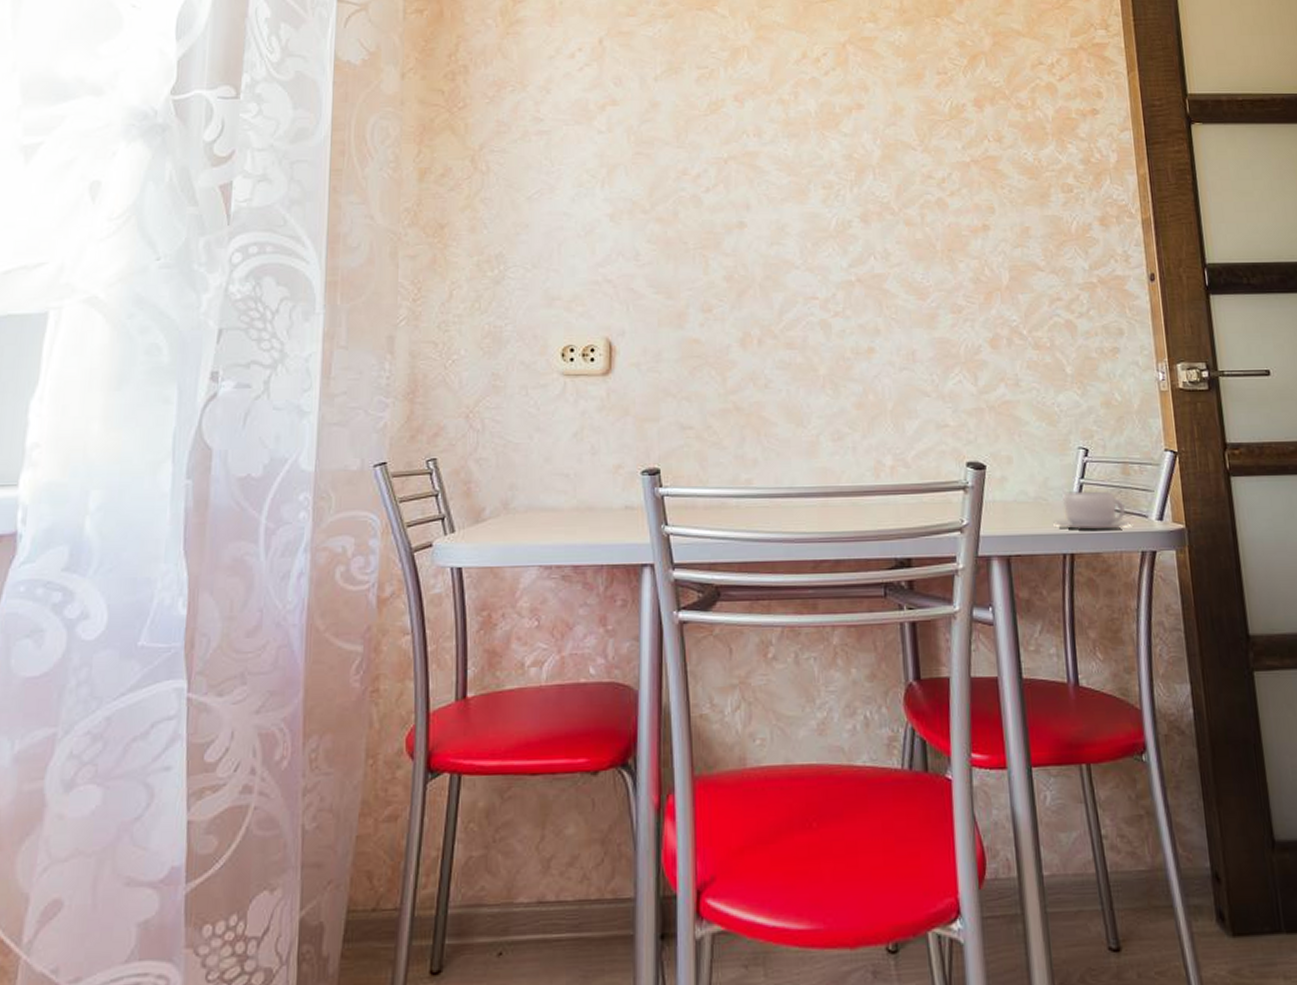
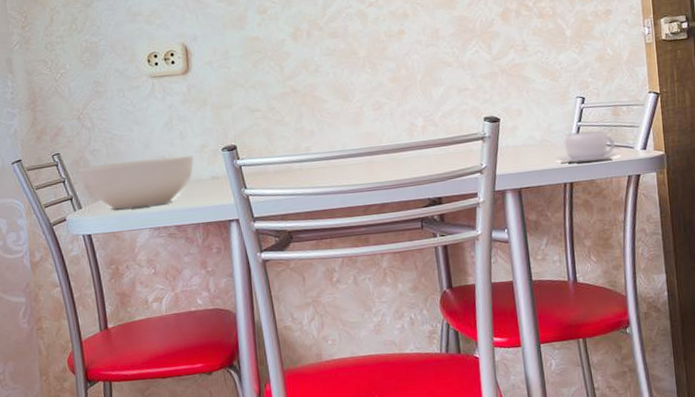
bowl: none [457,475,605,538] -> present [78,155,194,209]

